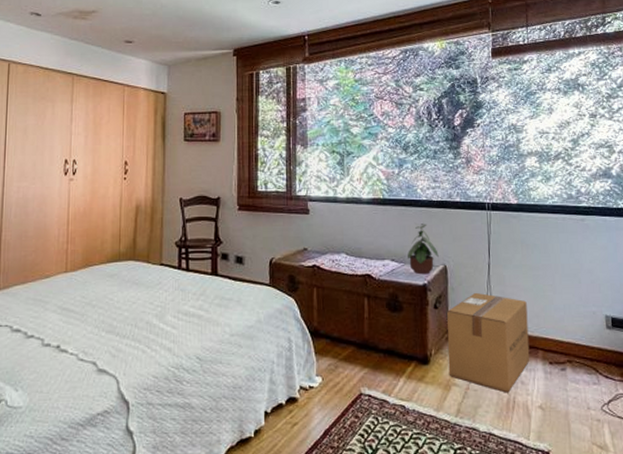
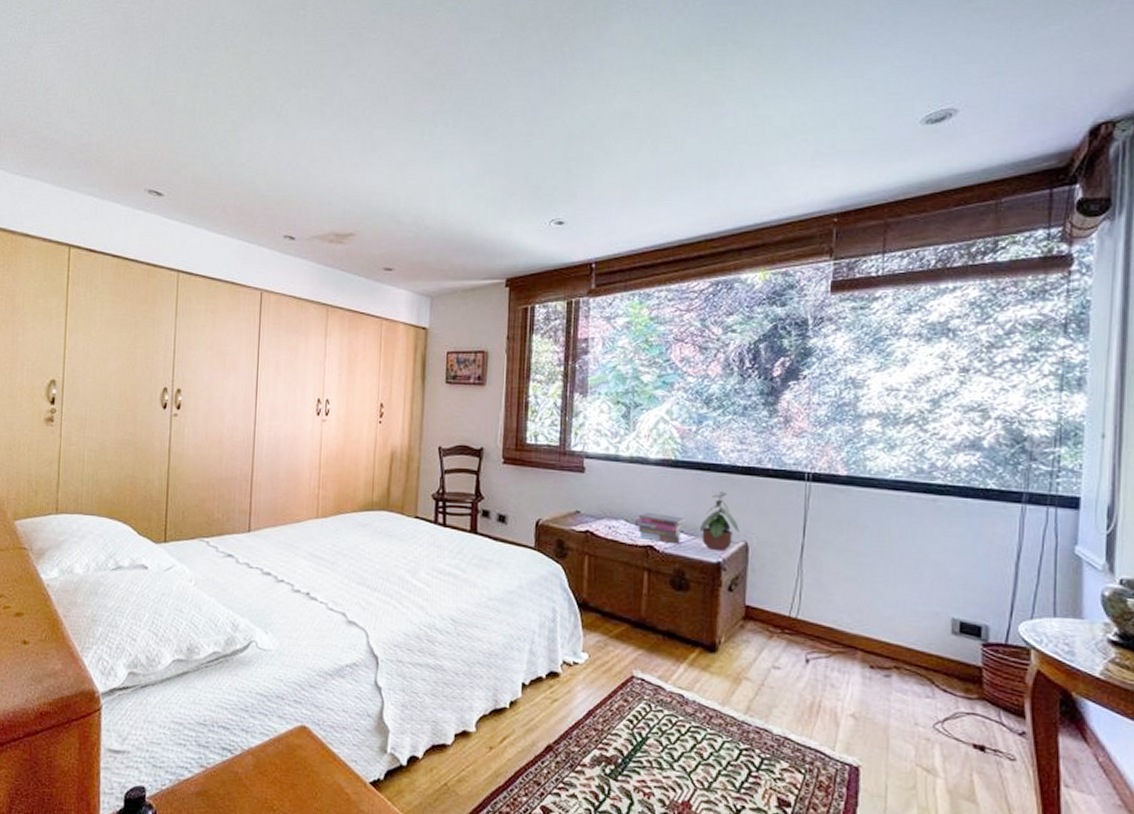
books: none [354,245,395,271] -> present [635,512,685,544]
box: present [447,292,530,393] -> none [740,576,848,695]

